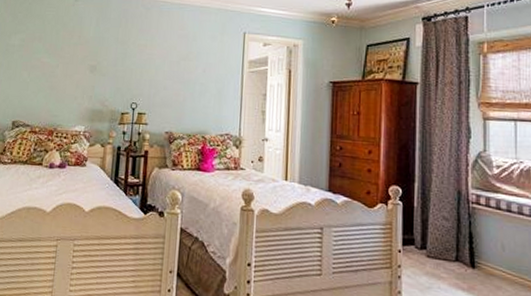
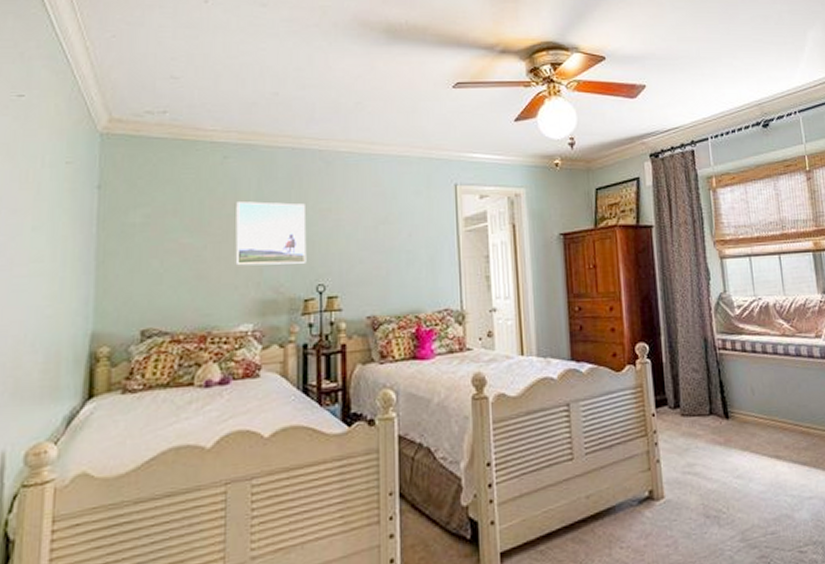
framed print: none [76,34,128,85] -> present [235,201,307,266]

